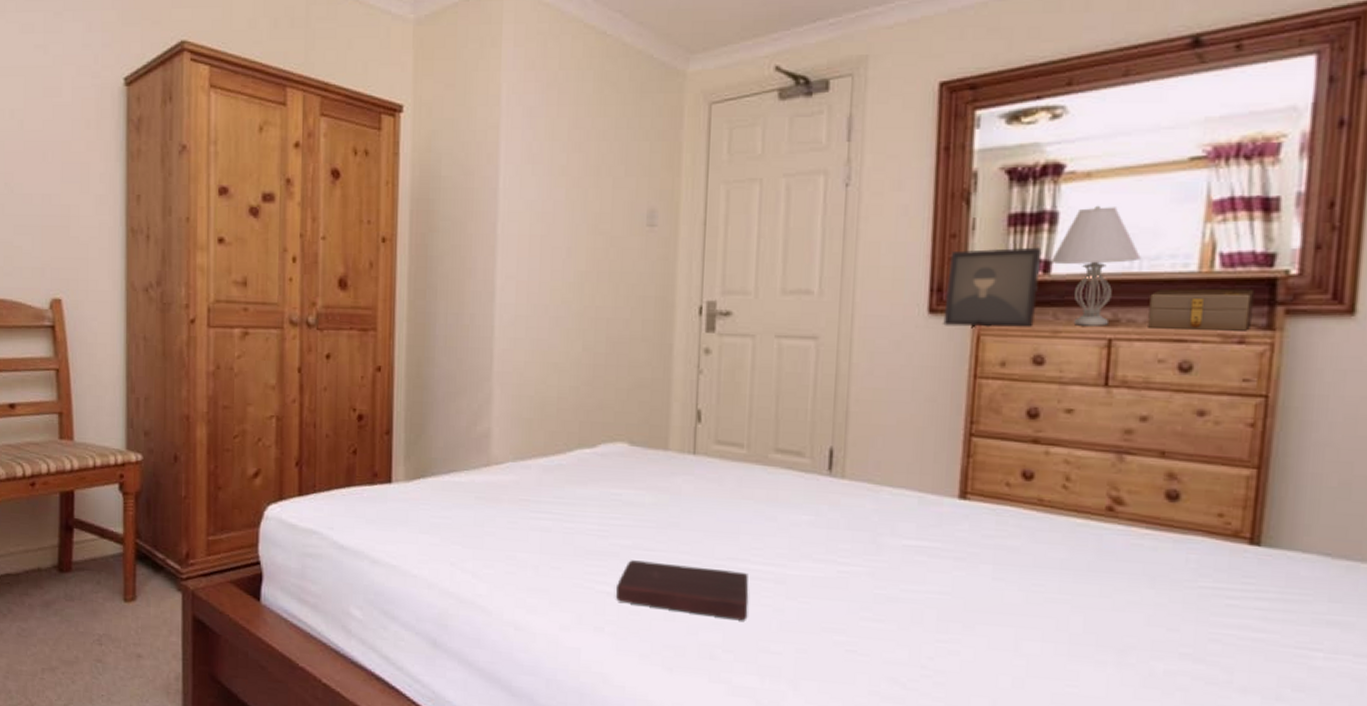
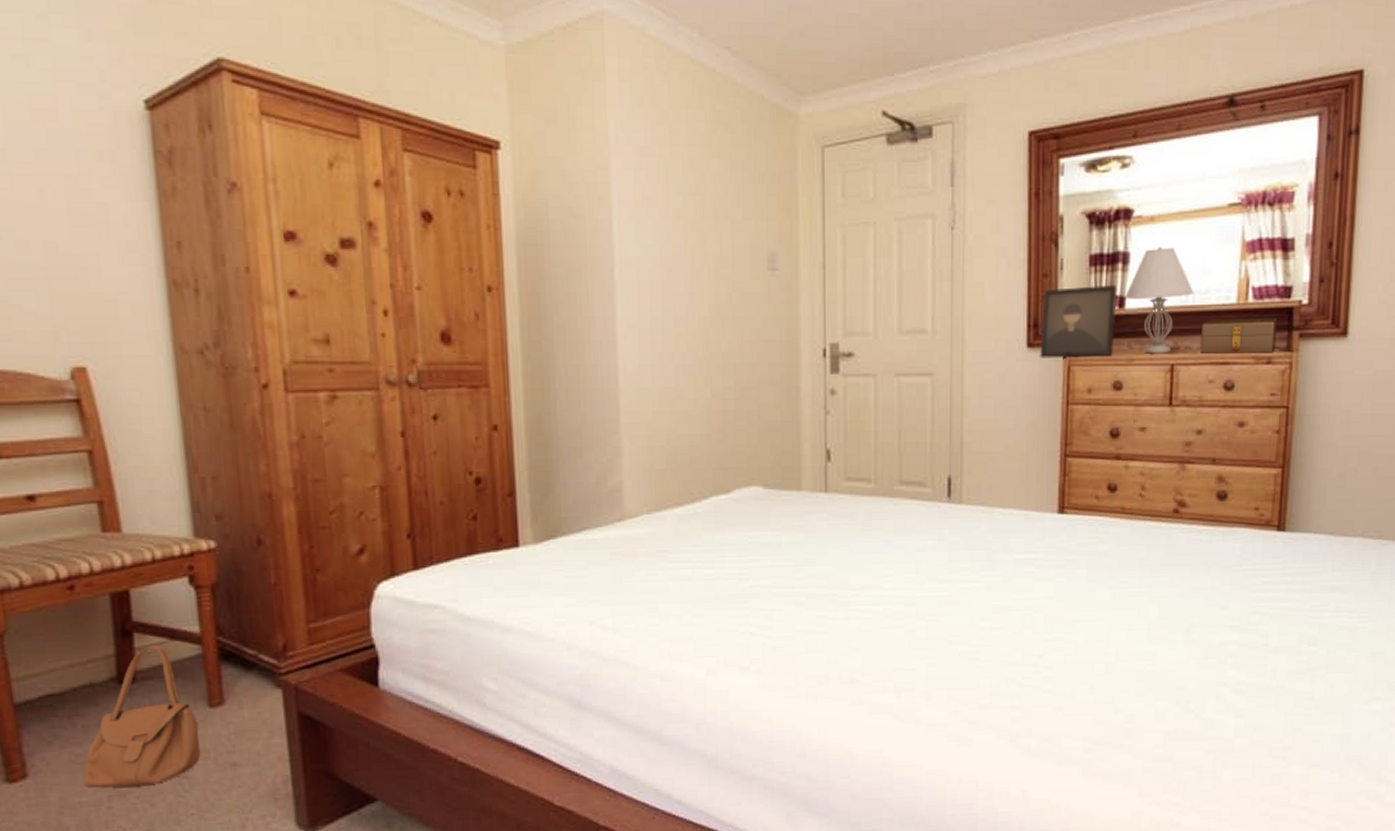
handbag: none [25,541,115,664] -> present [83,645,201,789]
book: present [616,560,749,620] -> none [760,598,883,643]

